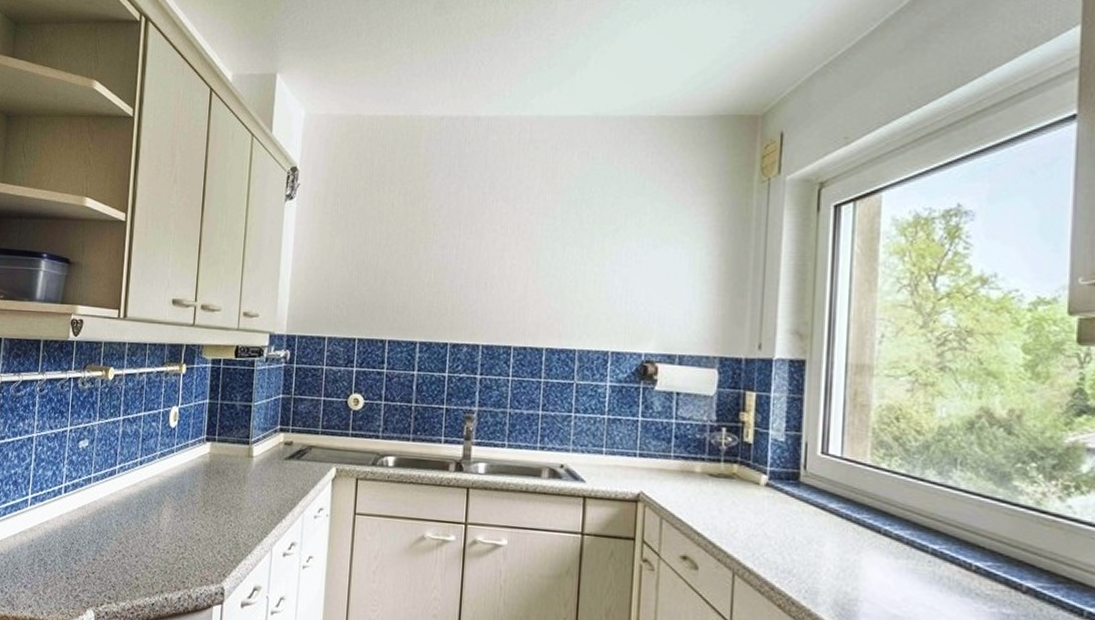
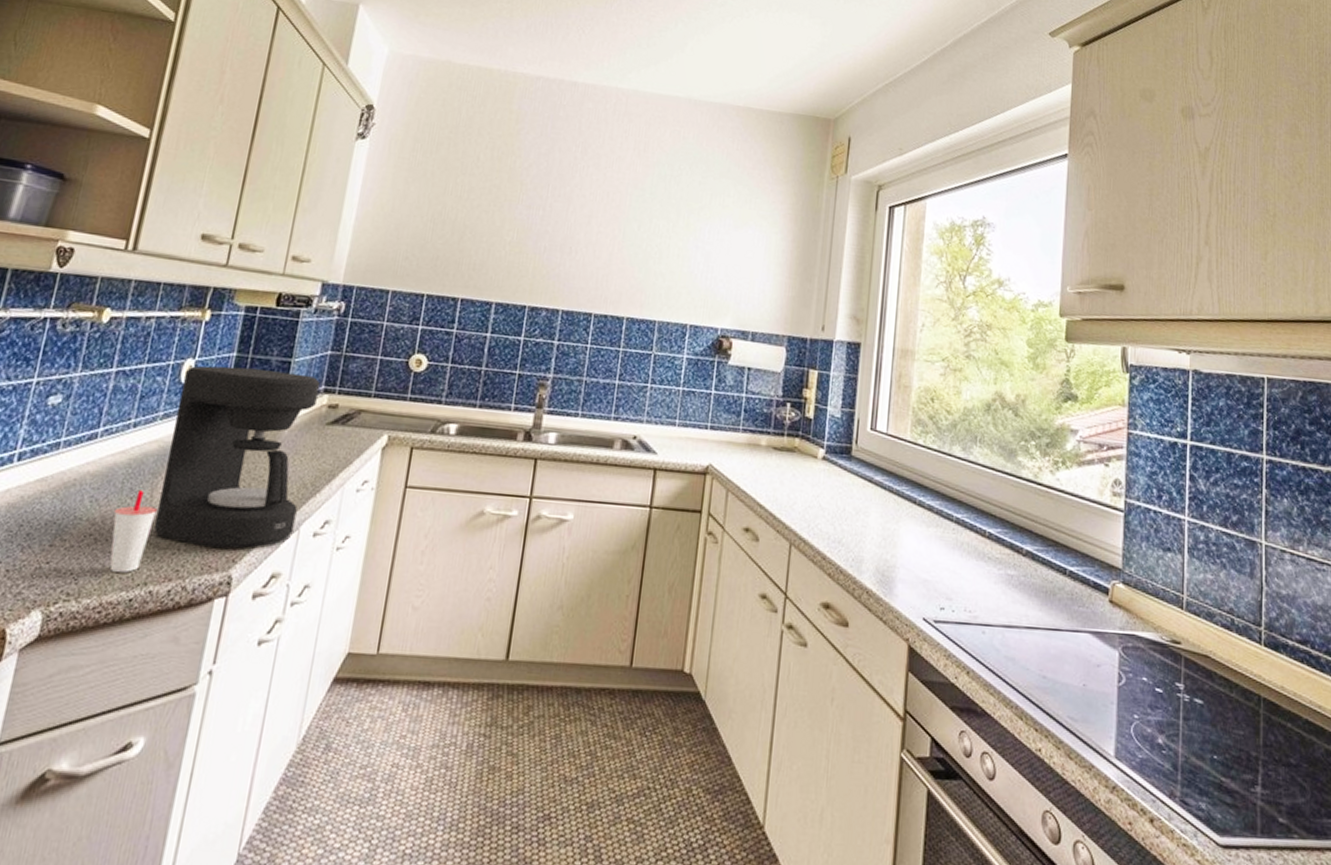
cup: none [134,516,165,582] -> present [109,490,159,573]
coffee maker: none [163,411,276,565] -> present [153,365,320,549]

